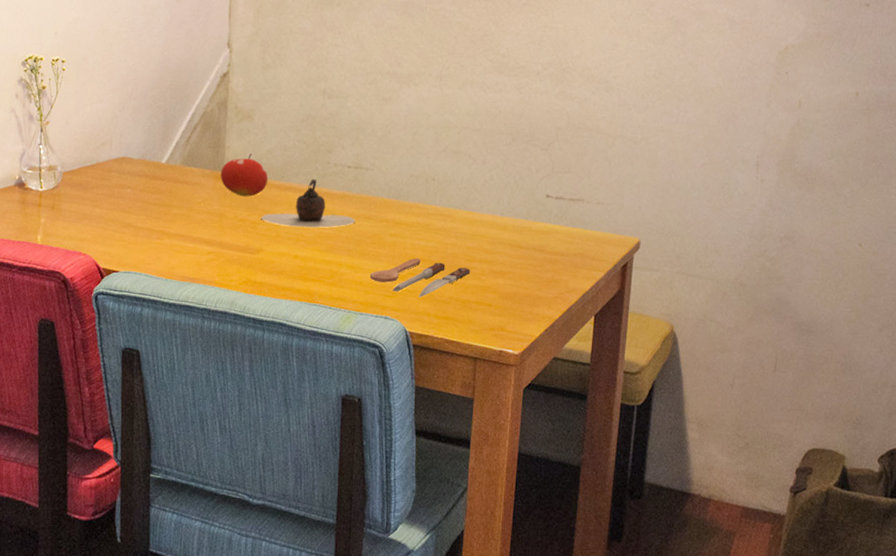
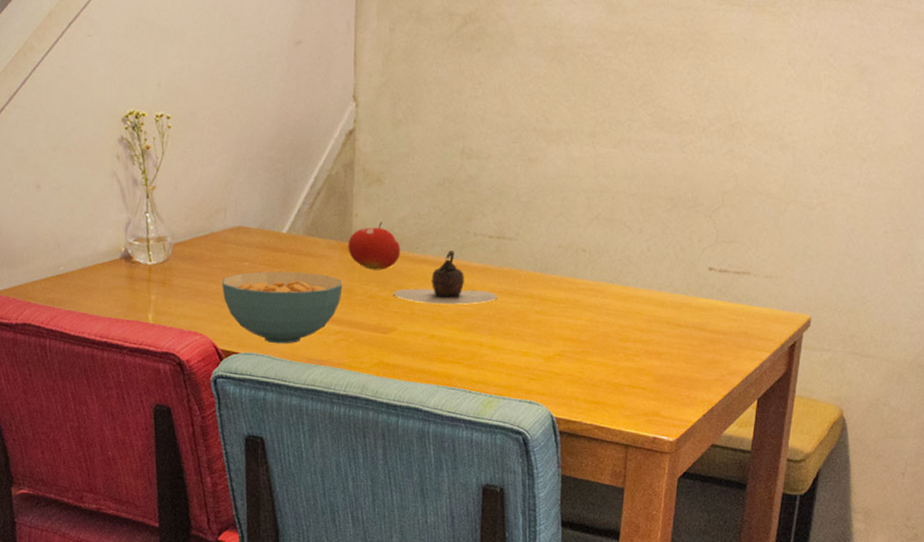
cereal bowl: none [105,197,215,264] -> present [222,271,343,344]
spoon: present [369,258,470,298] -> none [513,337,623,381]

